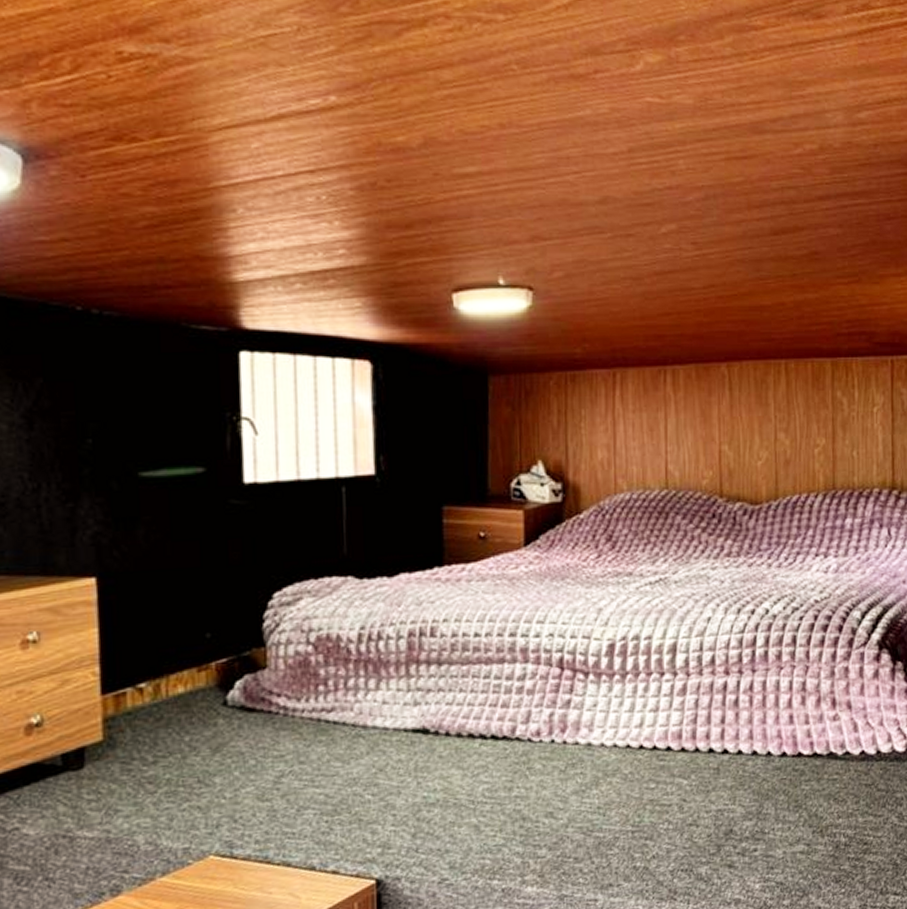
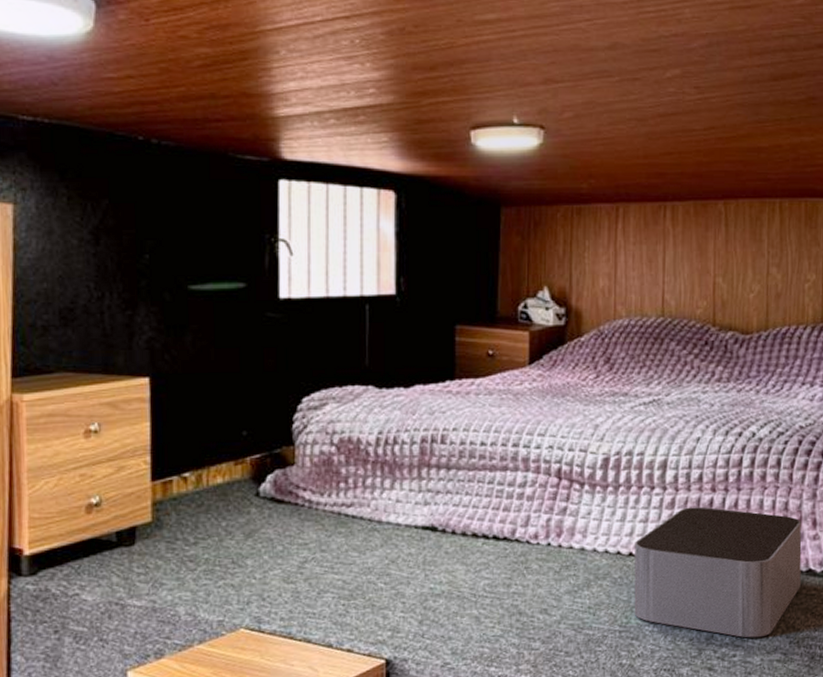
storage bin: none [645,691,822,830] -> present [634,506,802,638]

